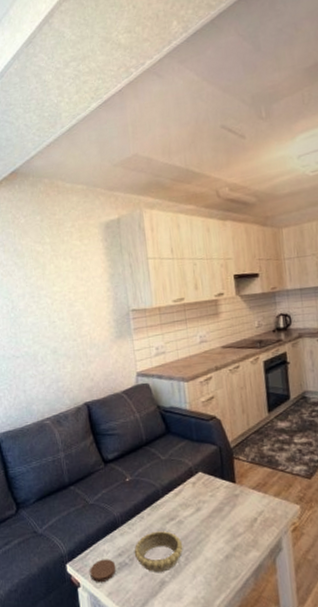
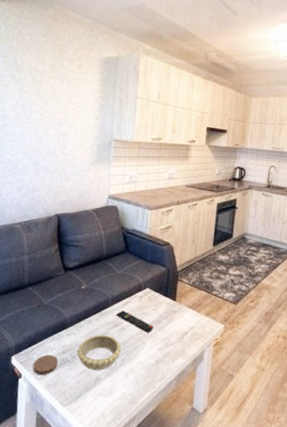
remote control: none [169,501,215,524] -> present [116,310,153,333]

